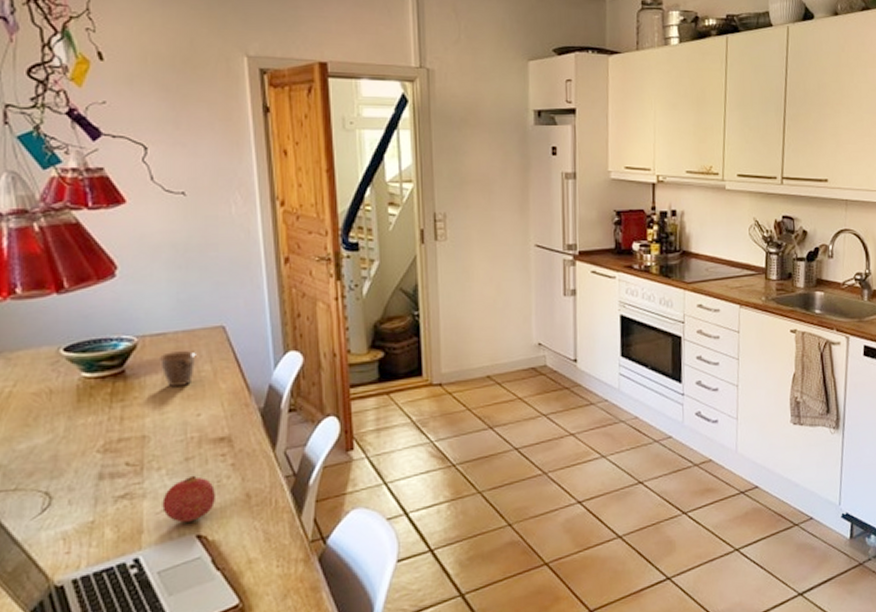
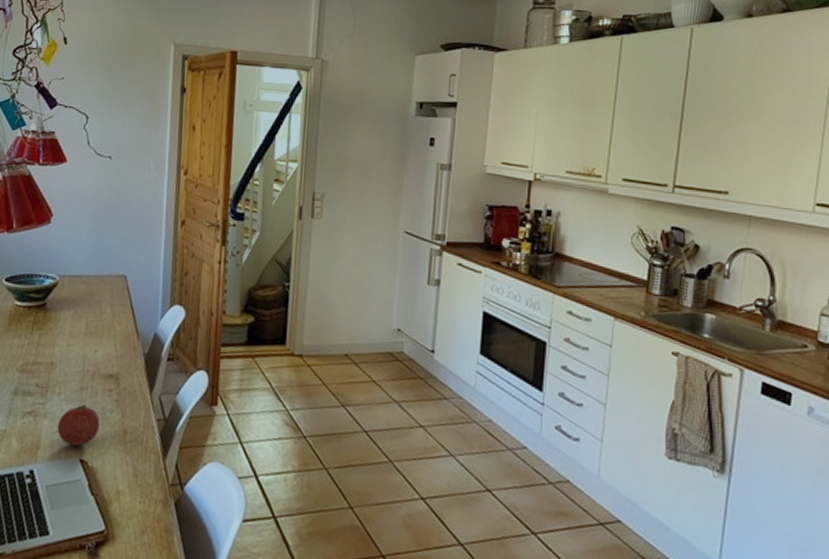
mug: present [158,351,196,388] -> none [72,292,101,325]

